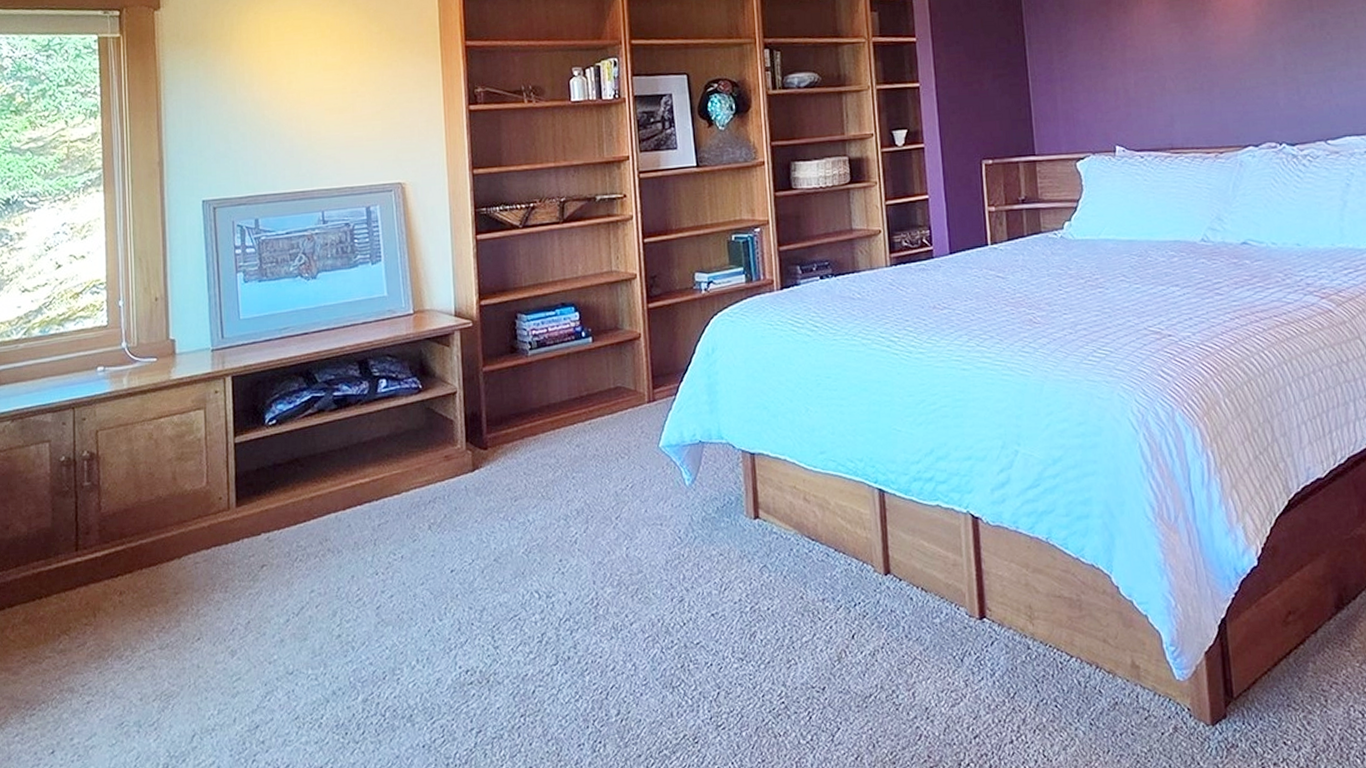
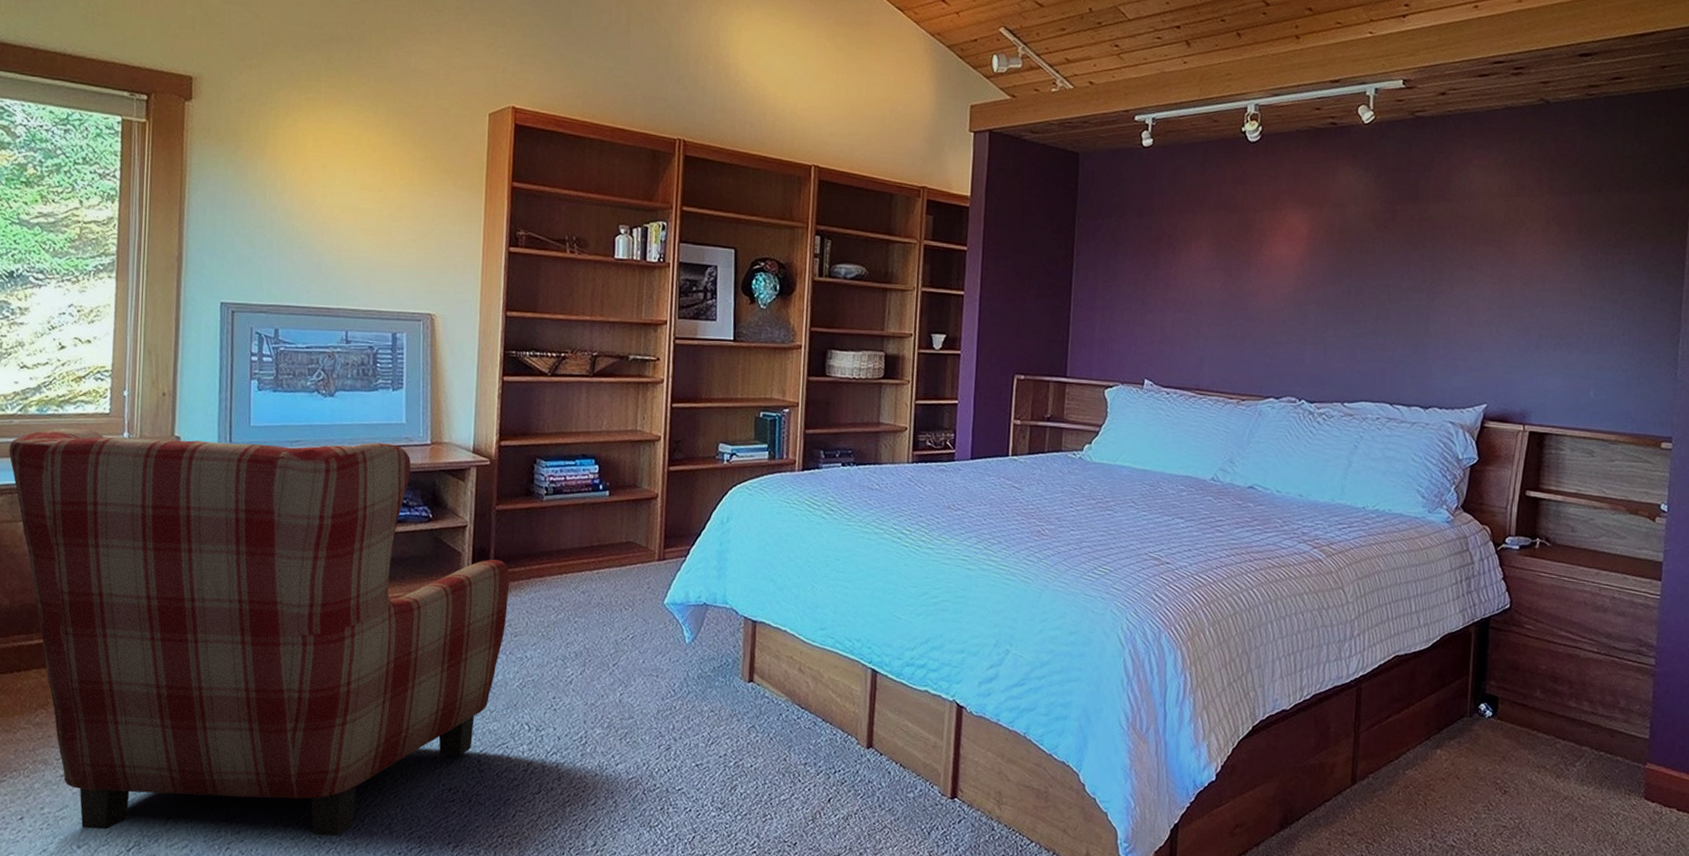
armchair: none [16,318,505,755] -> present [9,427,510,836]

